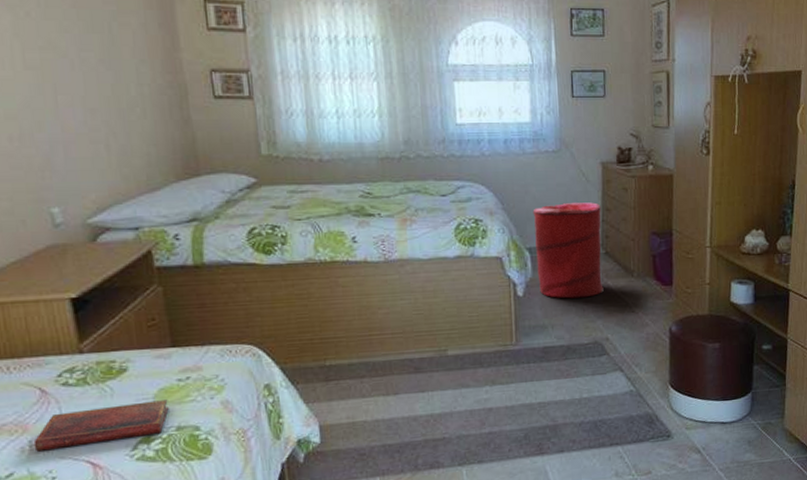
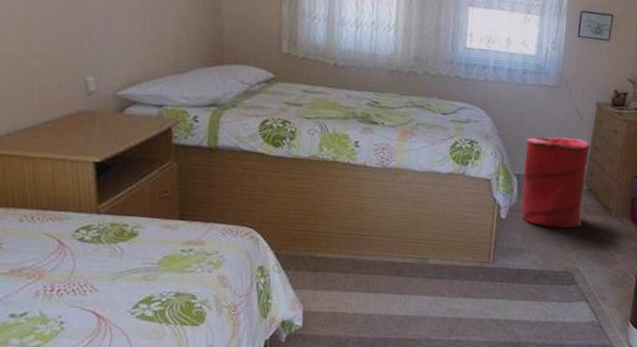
diary: present [33,400,169,452] -> none [48,265,171,298]

